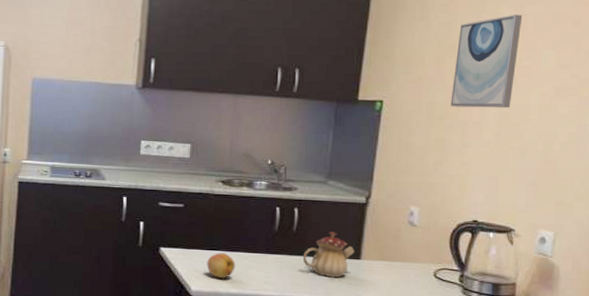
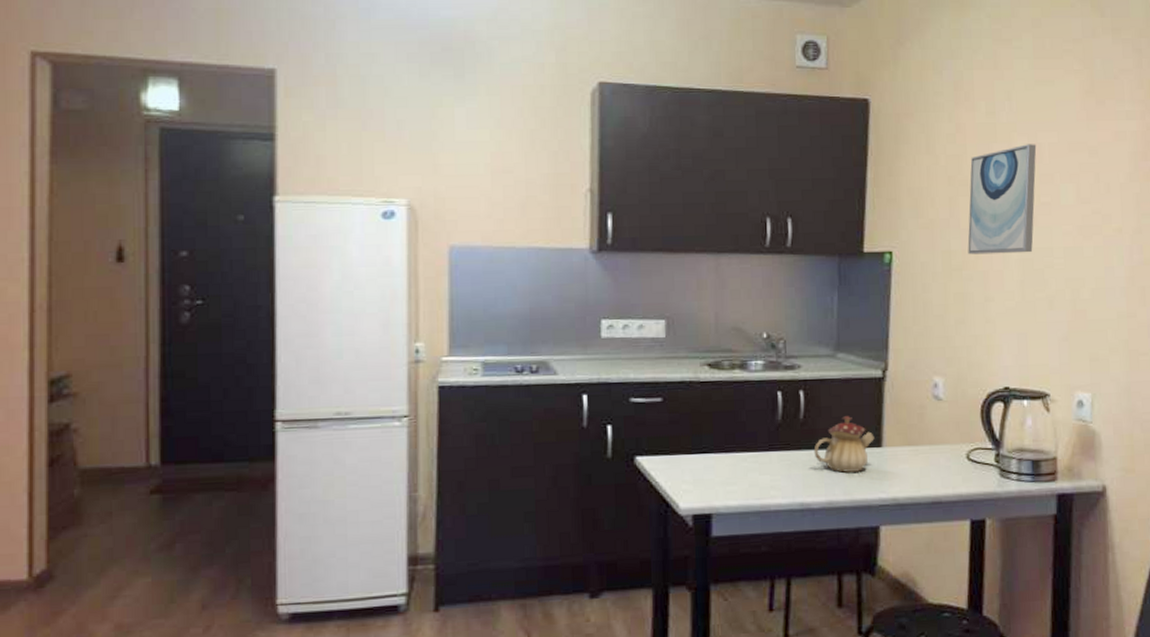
fruit: present [207,253,235,279] -> none [697,456,733,490]

